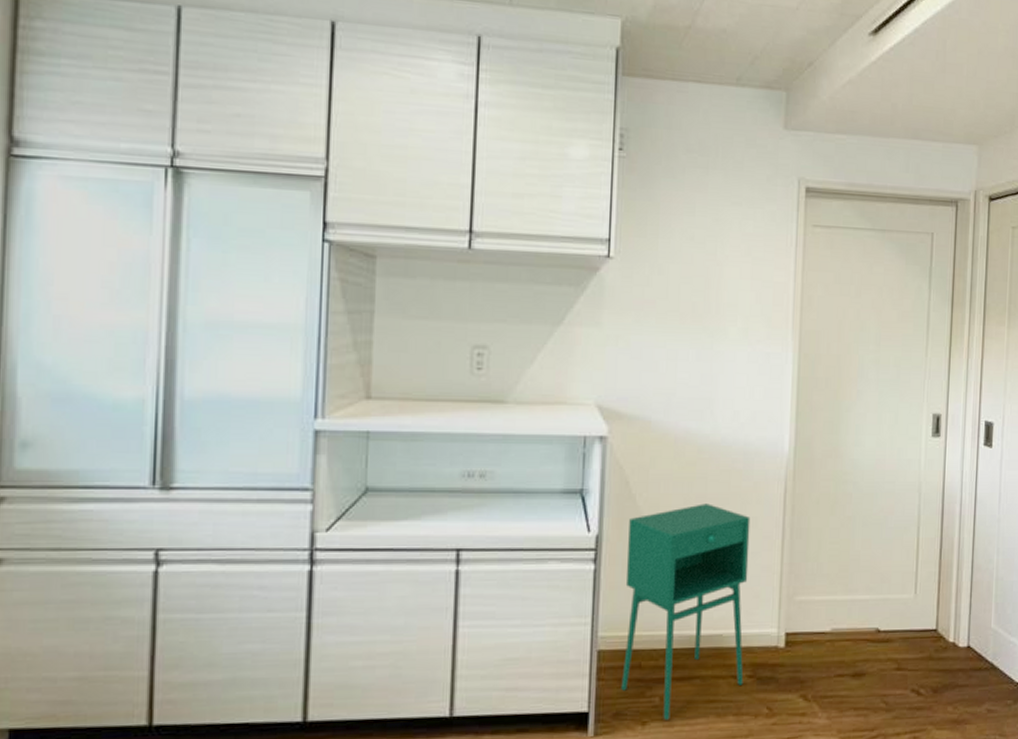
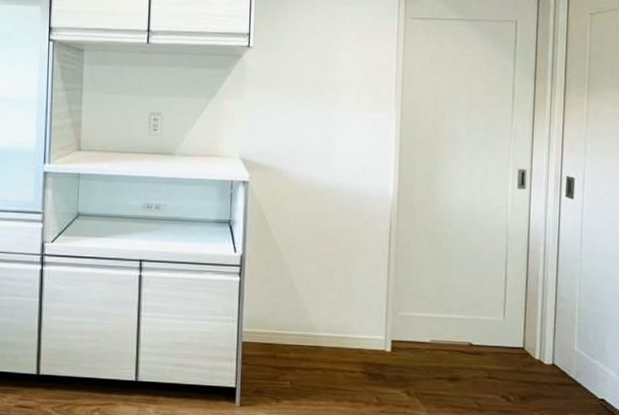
storage cabinet: present [621,503,751,720] -> none [260,235,362,400]

